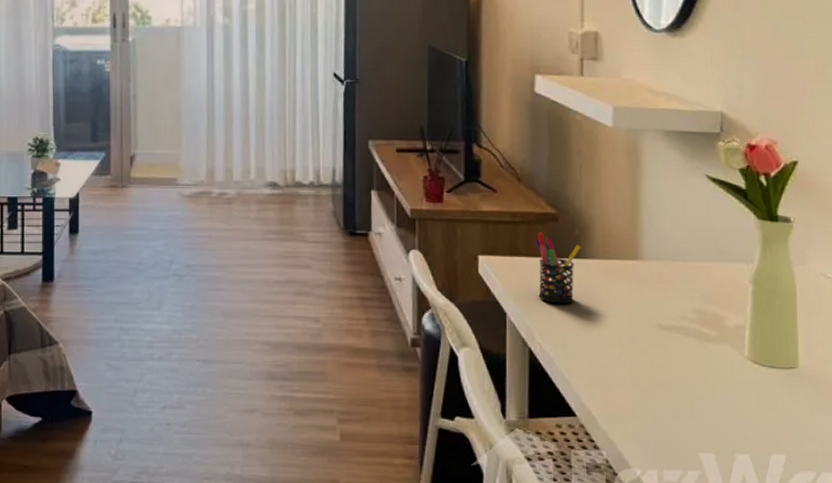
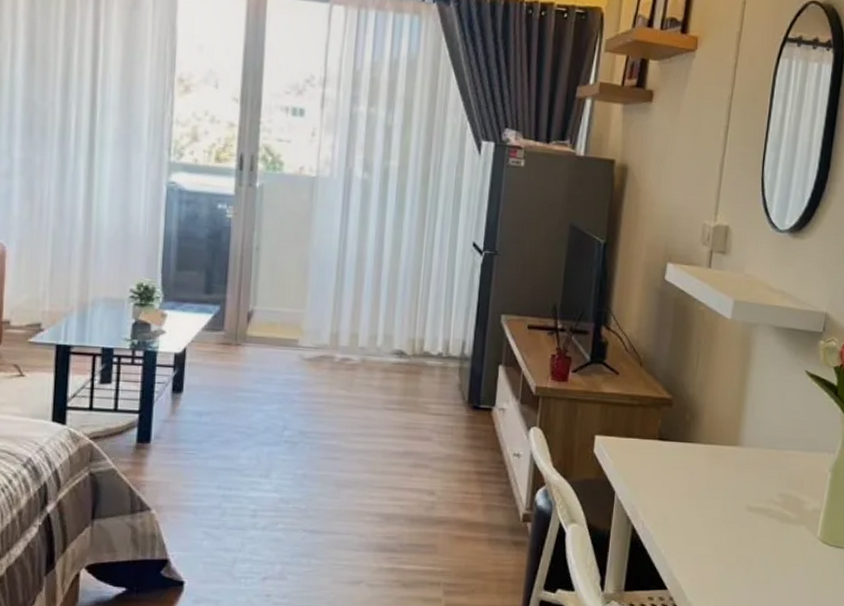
pen holder: present [535,232,581,304] -> none [646,416,690,485]

